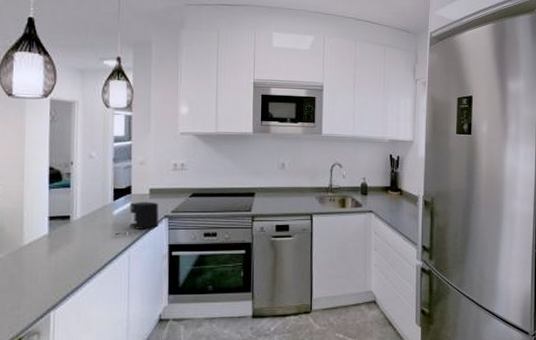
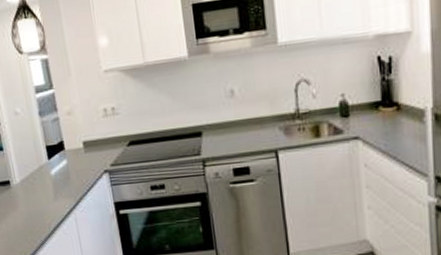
coffee maker: present [115,201,159,236] -> none [57,156,100,198]

